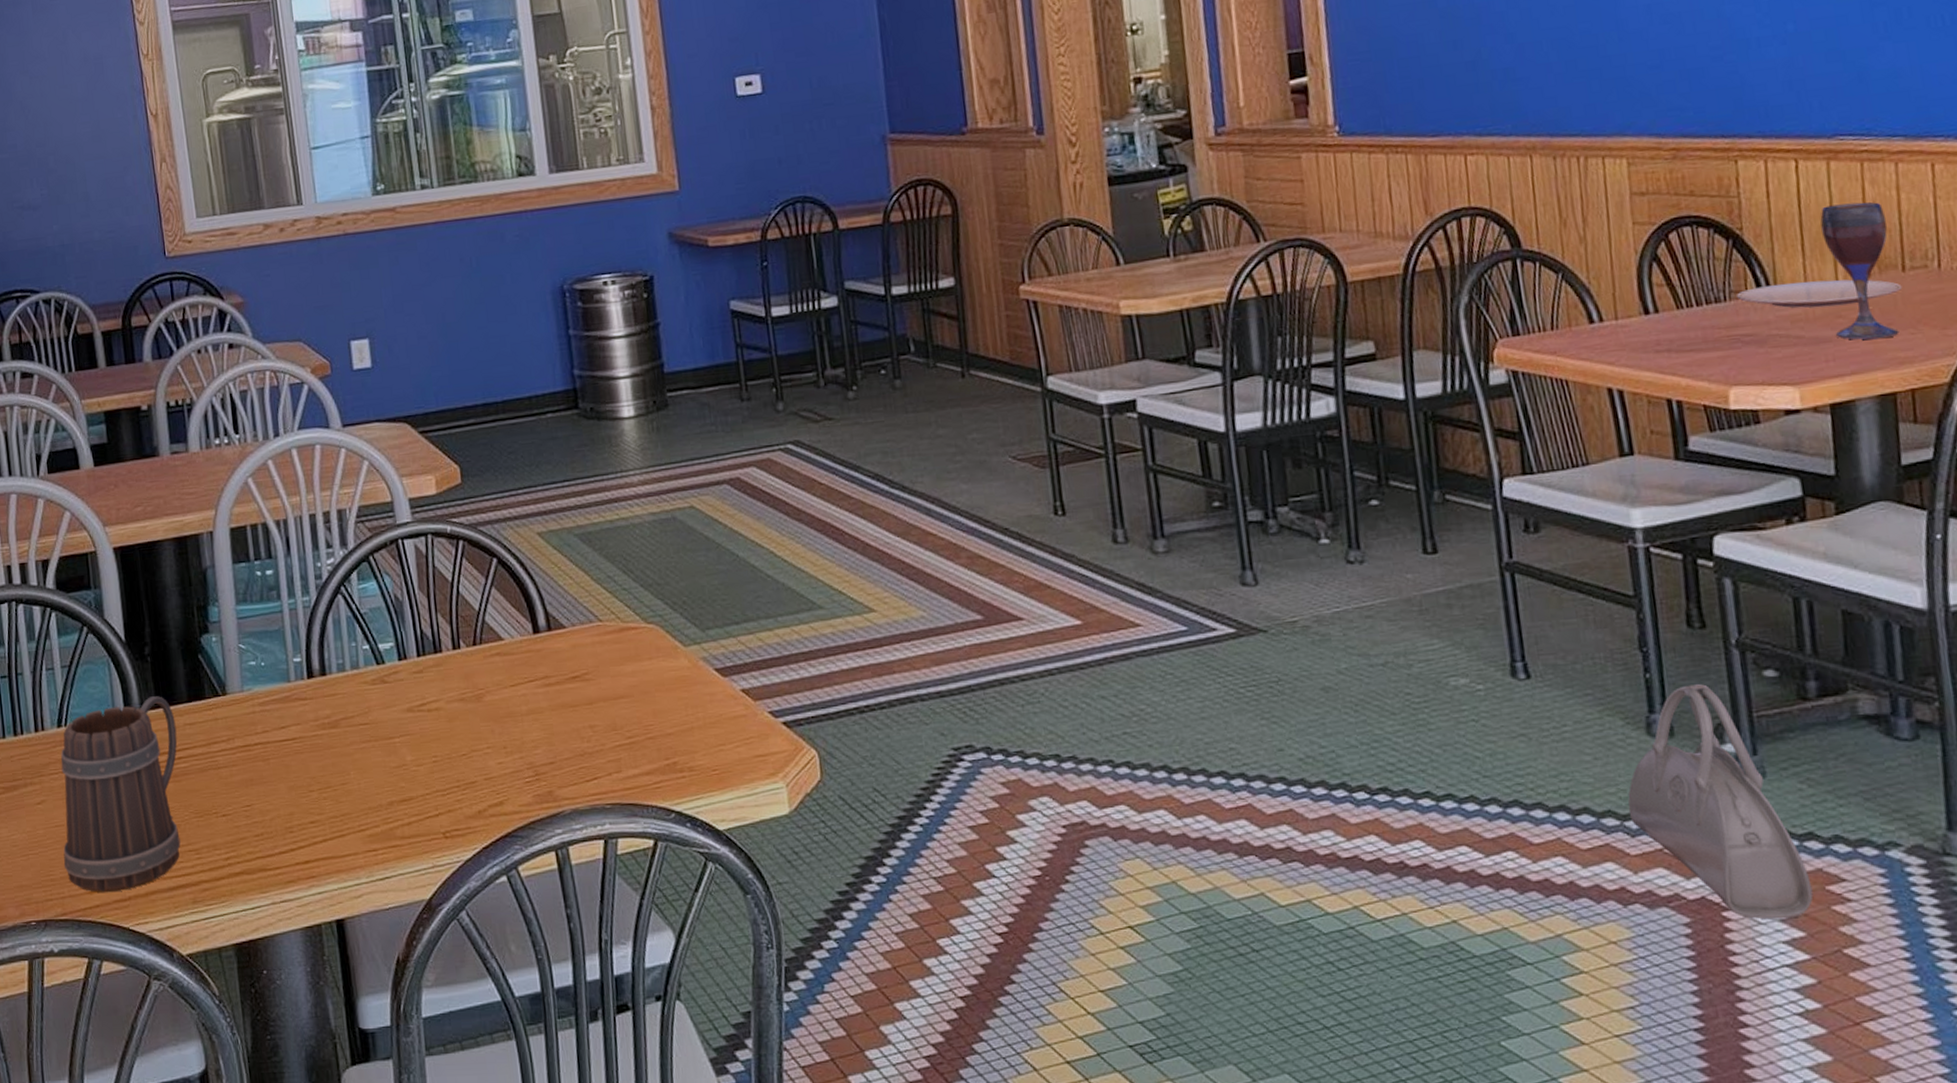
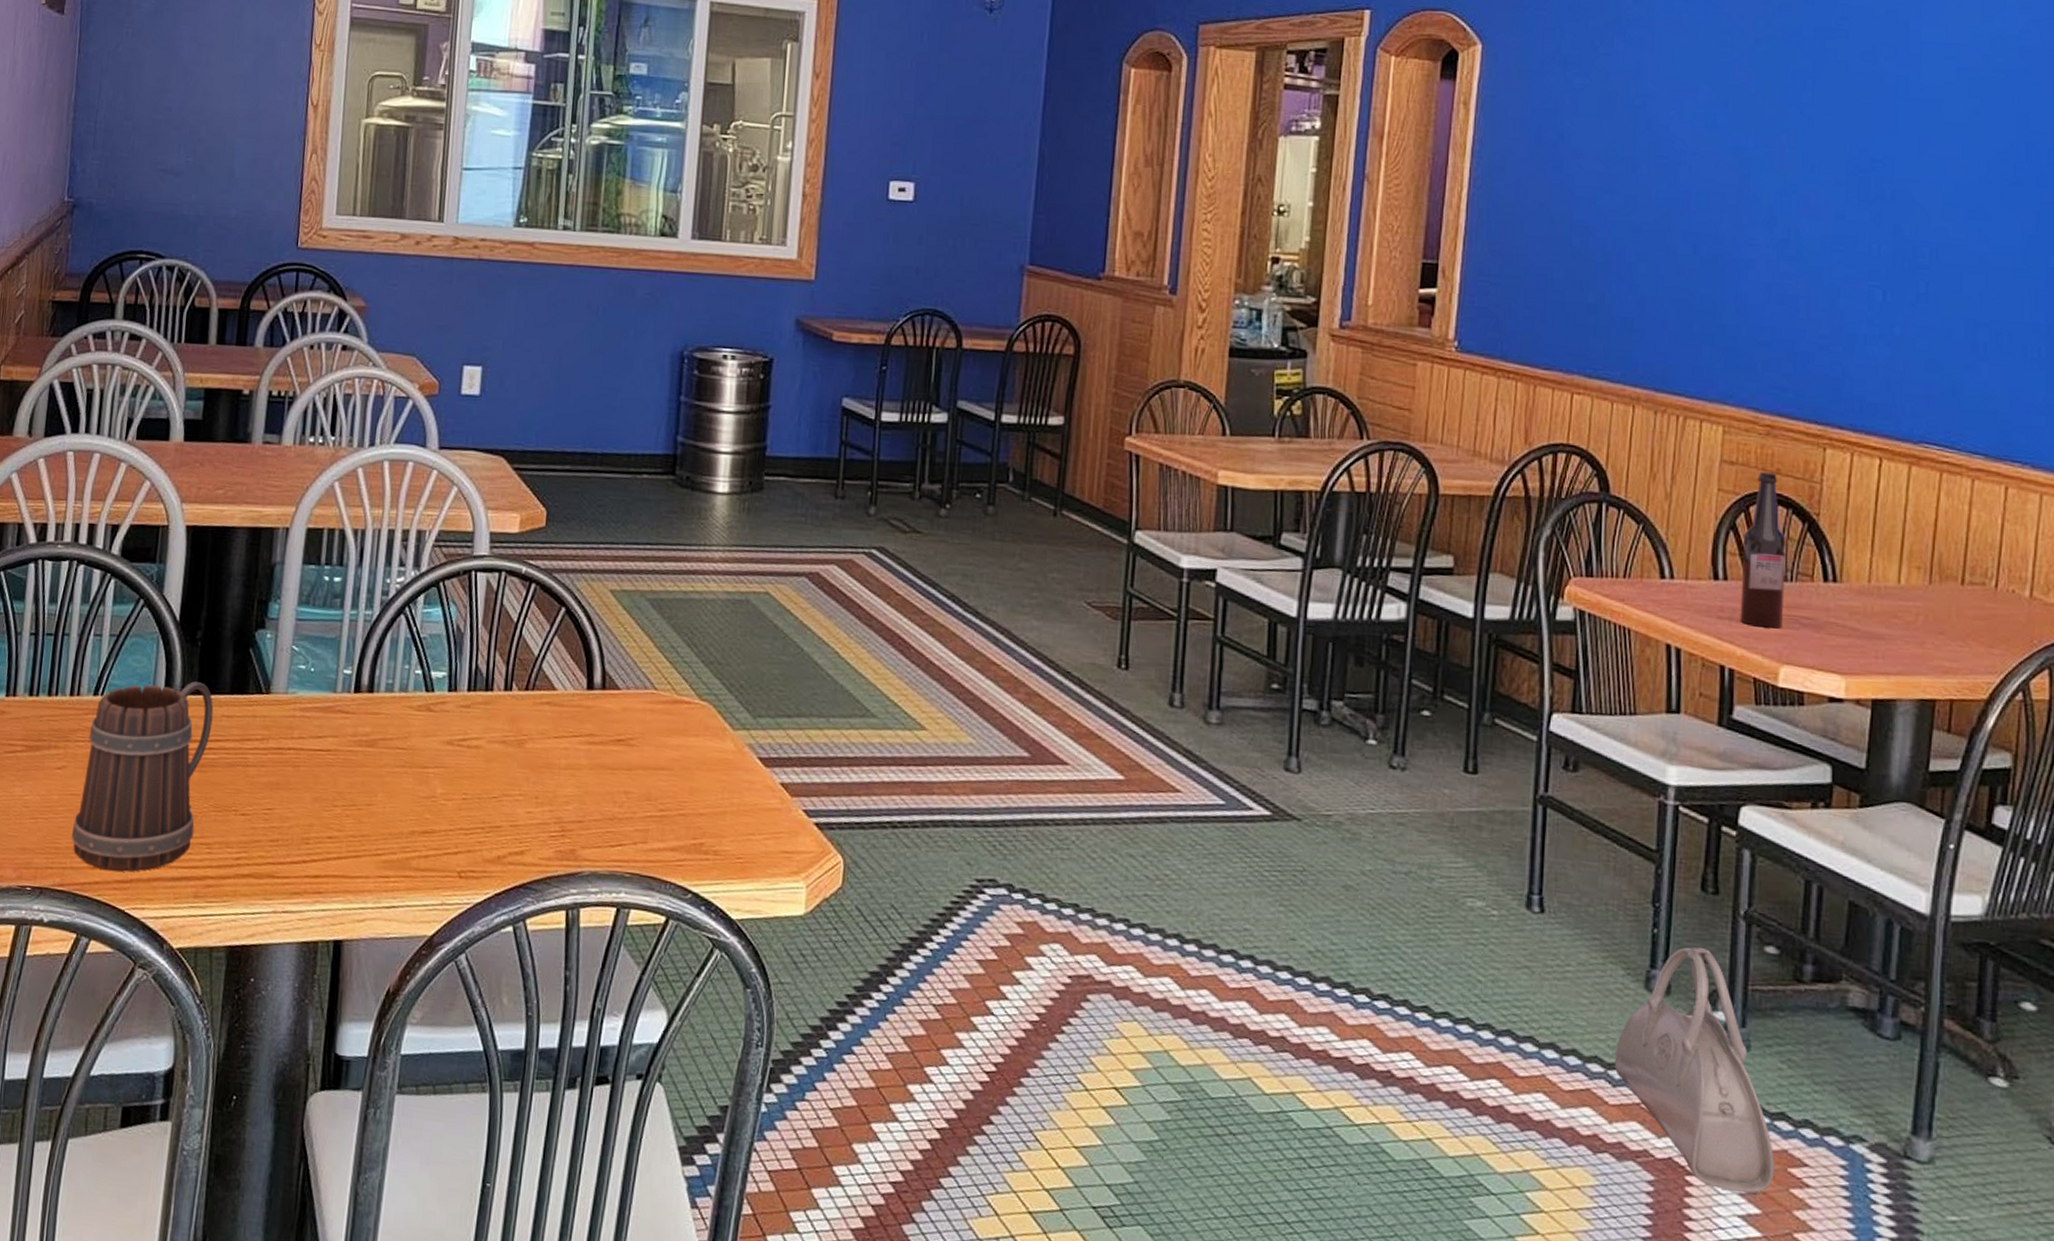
beer bottle: none [1667,195,1724,354] -> present [1740,472,1787,629]
plate: present [1737,279,1903,308] -> none [1803,573,1959,607]
cup: present [1820,202,1900,340] -> none [1888,508,1955,646]

